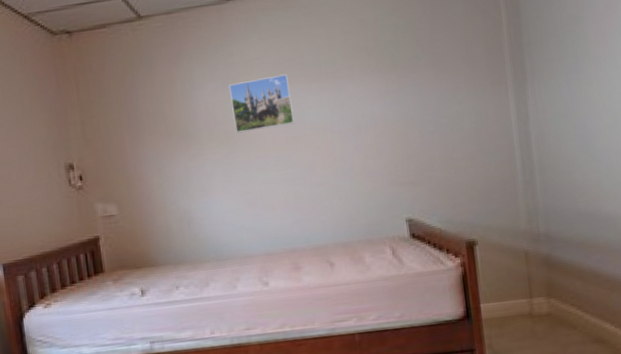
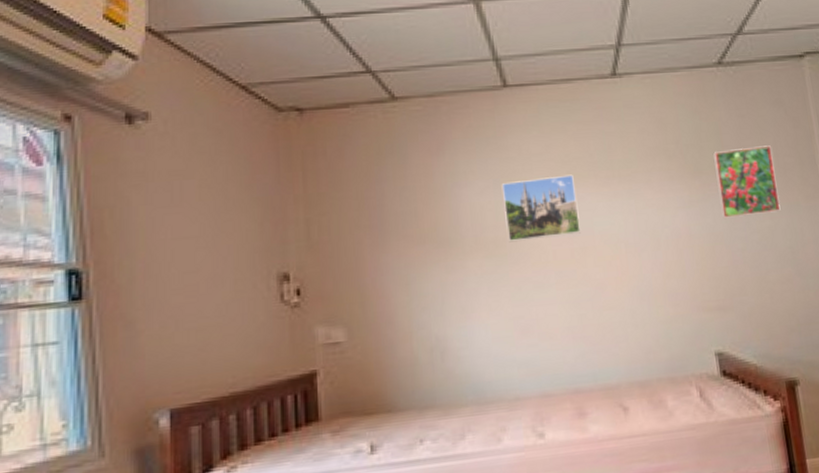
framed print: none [408,37,468,106] -> present [713,145,781,218]

